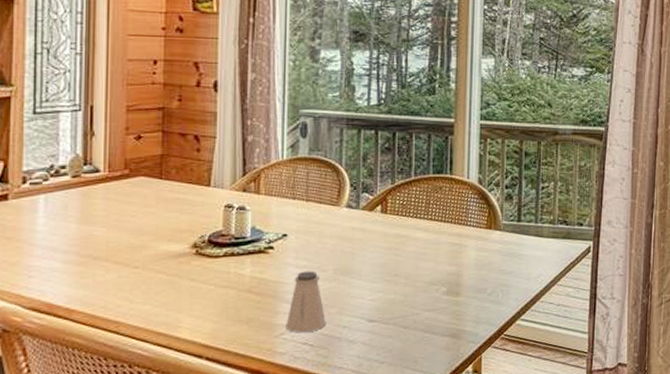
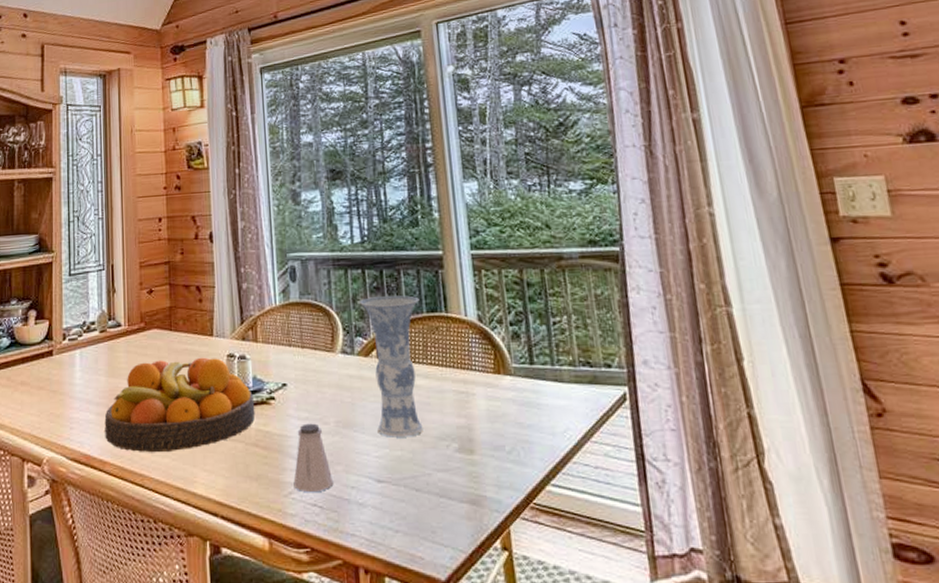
fruit bowl: none [73,207,252,301] -> present [104,357,255,453]
vase: none [370,157,428,283] -> present [360,295,423,437]

